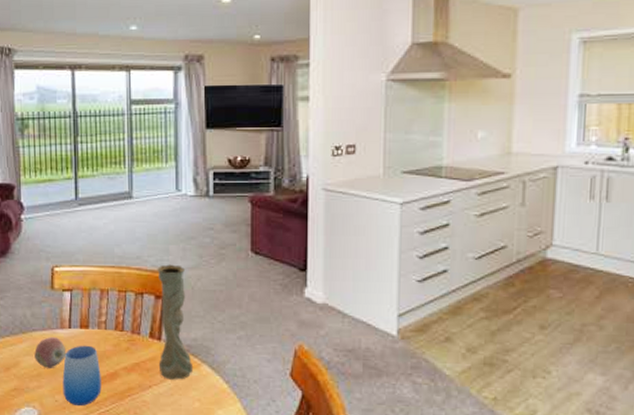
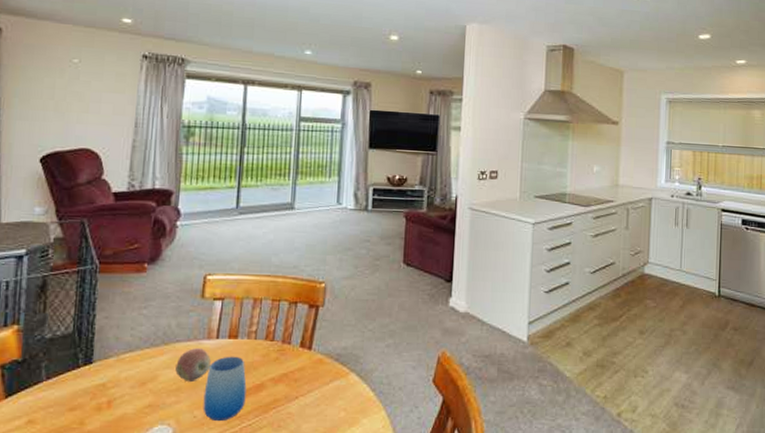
vase: present [157,264,194,380] -> none [307,274,342,390]

